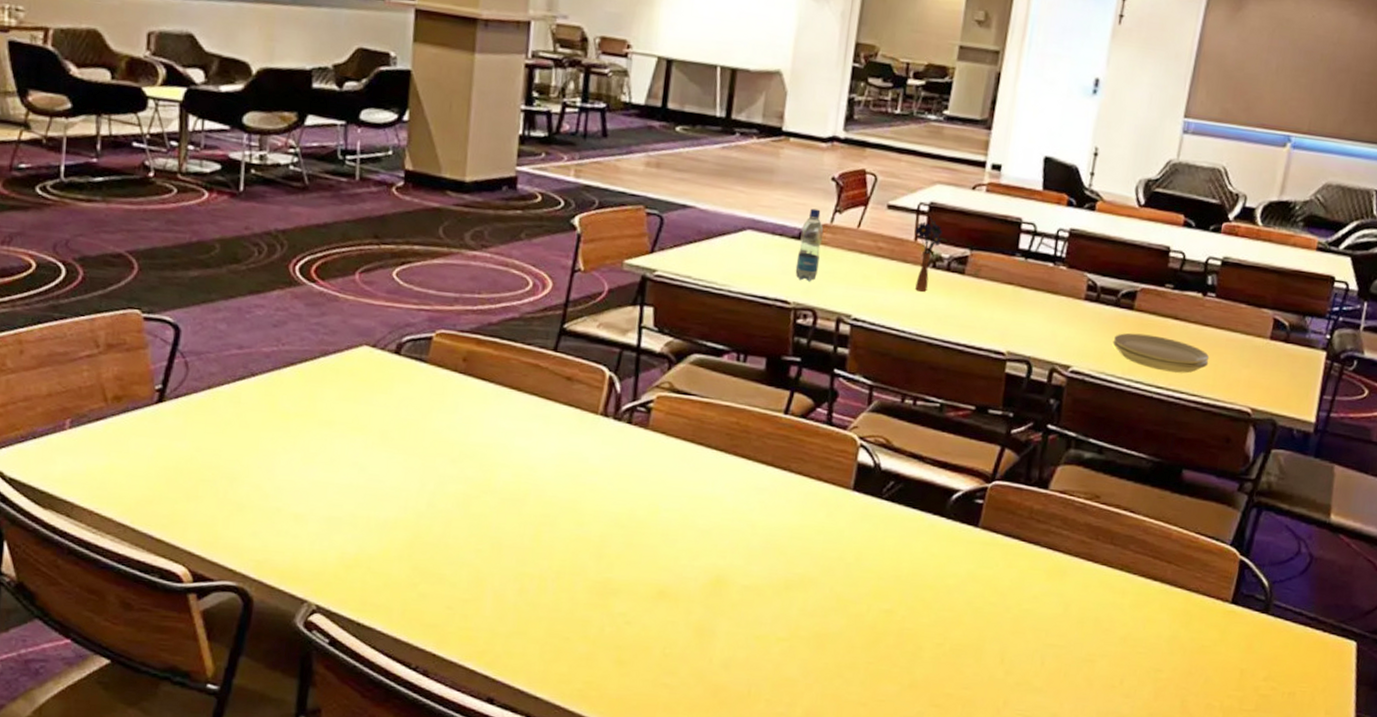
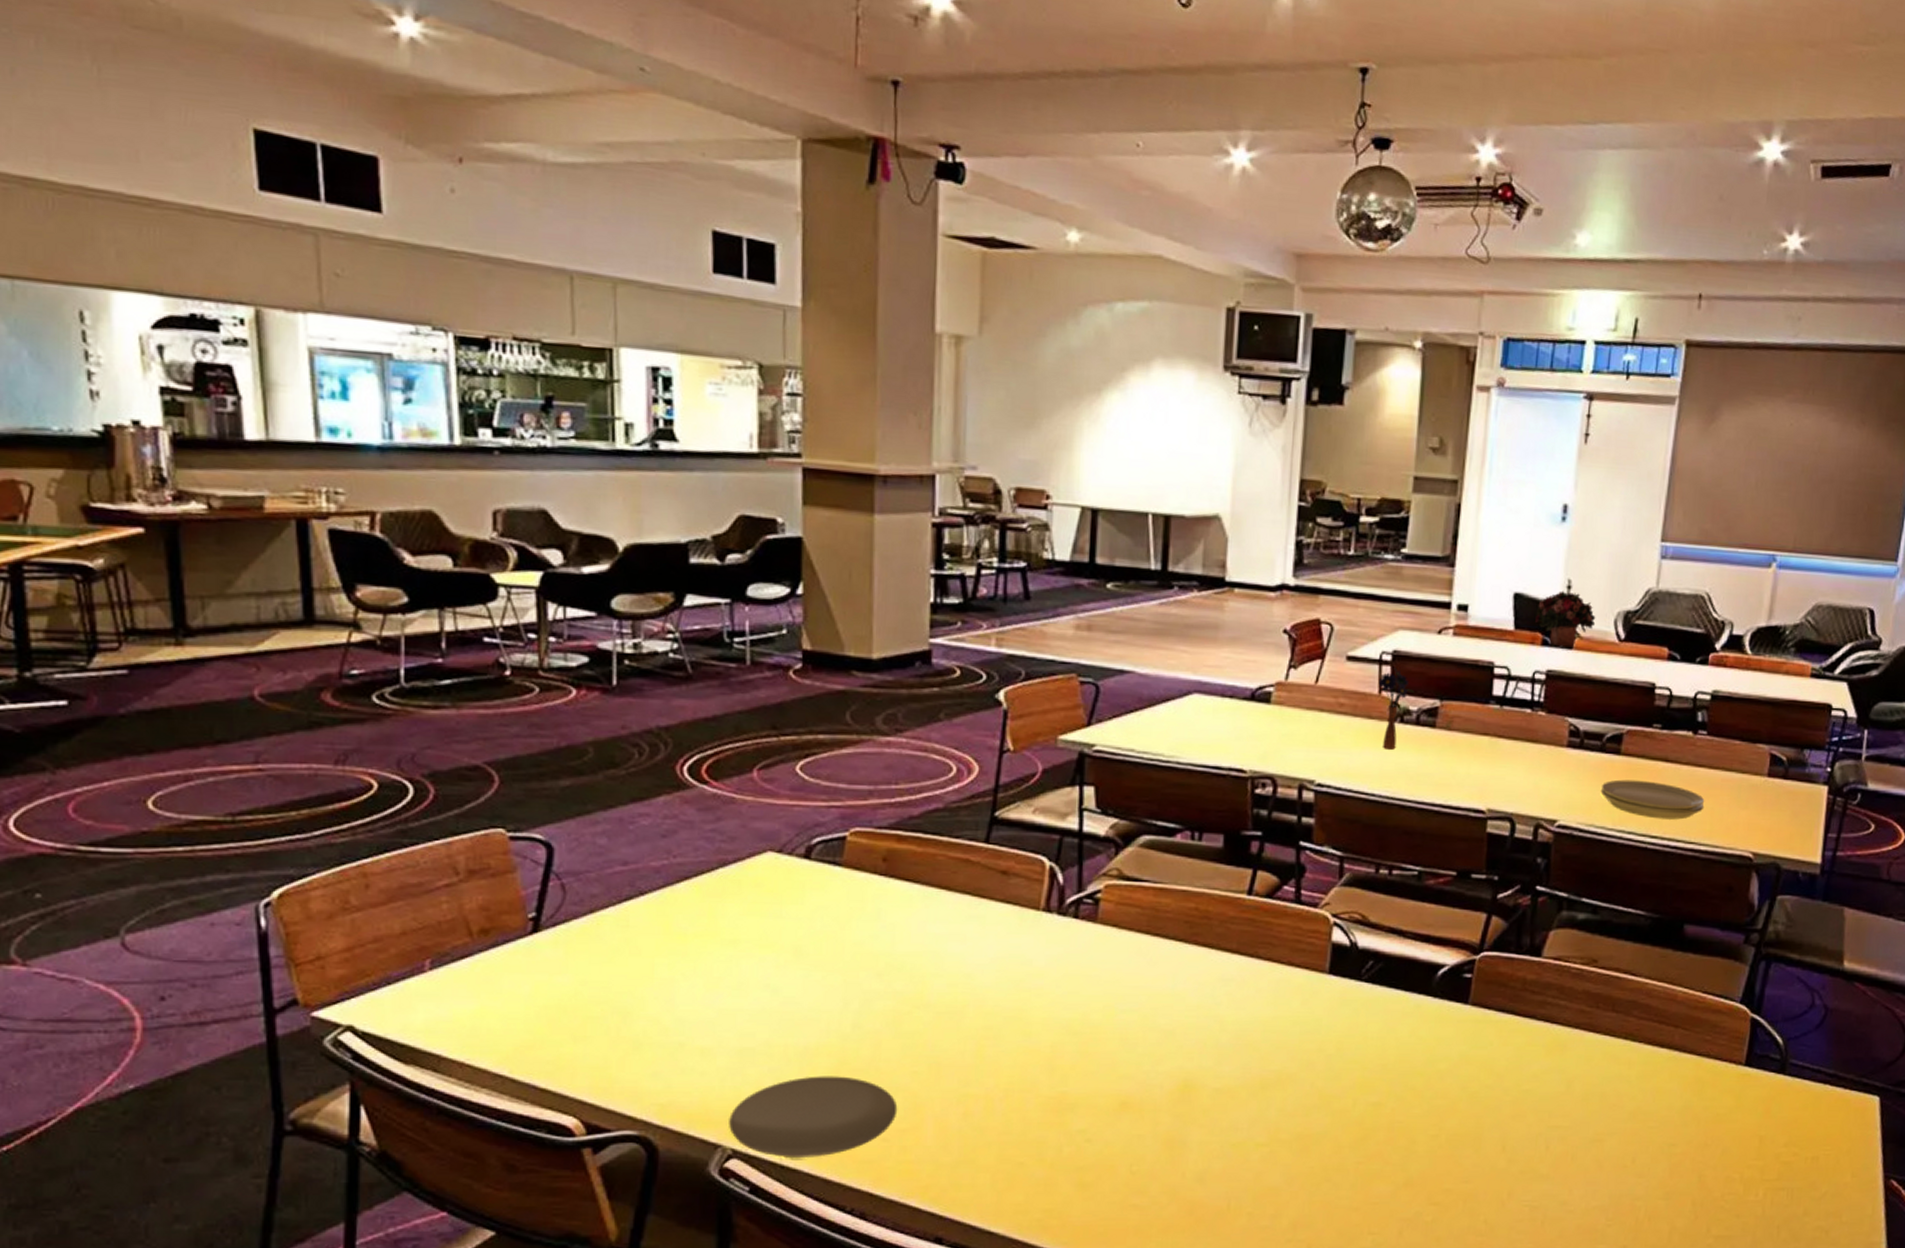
plate: none [315,546,462,618] -> present [729,1076,898,1157]
bottle: present [795,208,824,282] -> none [1249,665,1278,747]
bouquet: none [1062,157,1119,210] -> present [1535,591,1596,648]

